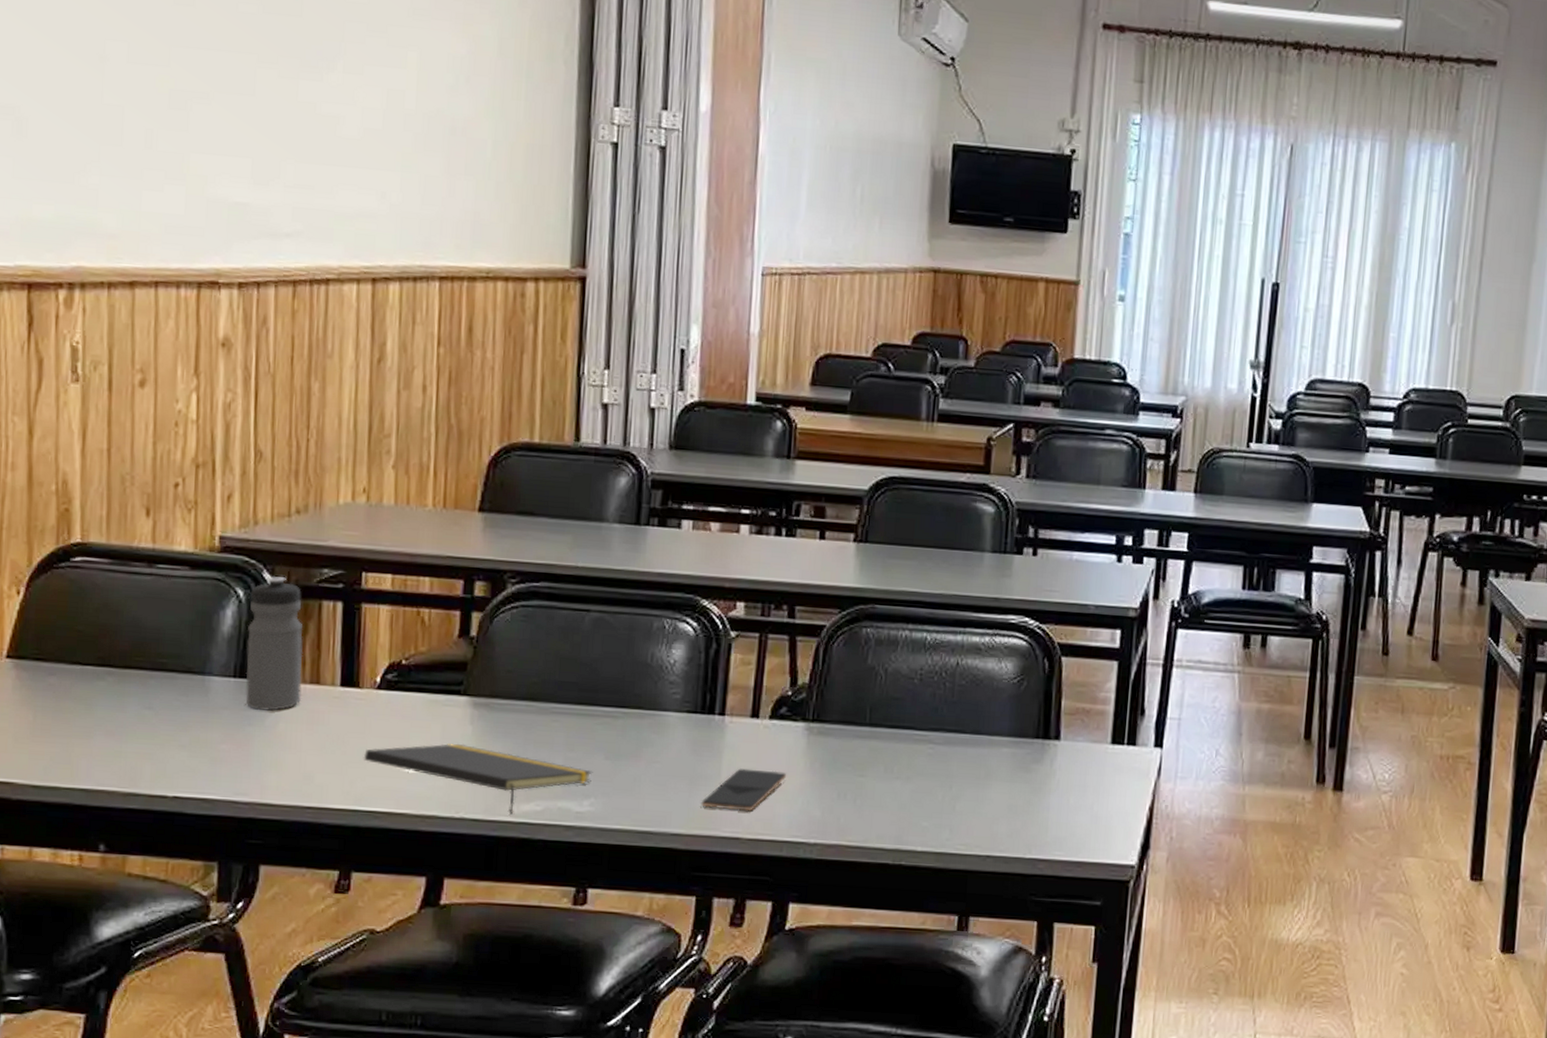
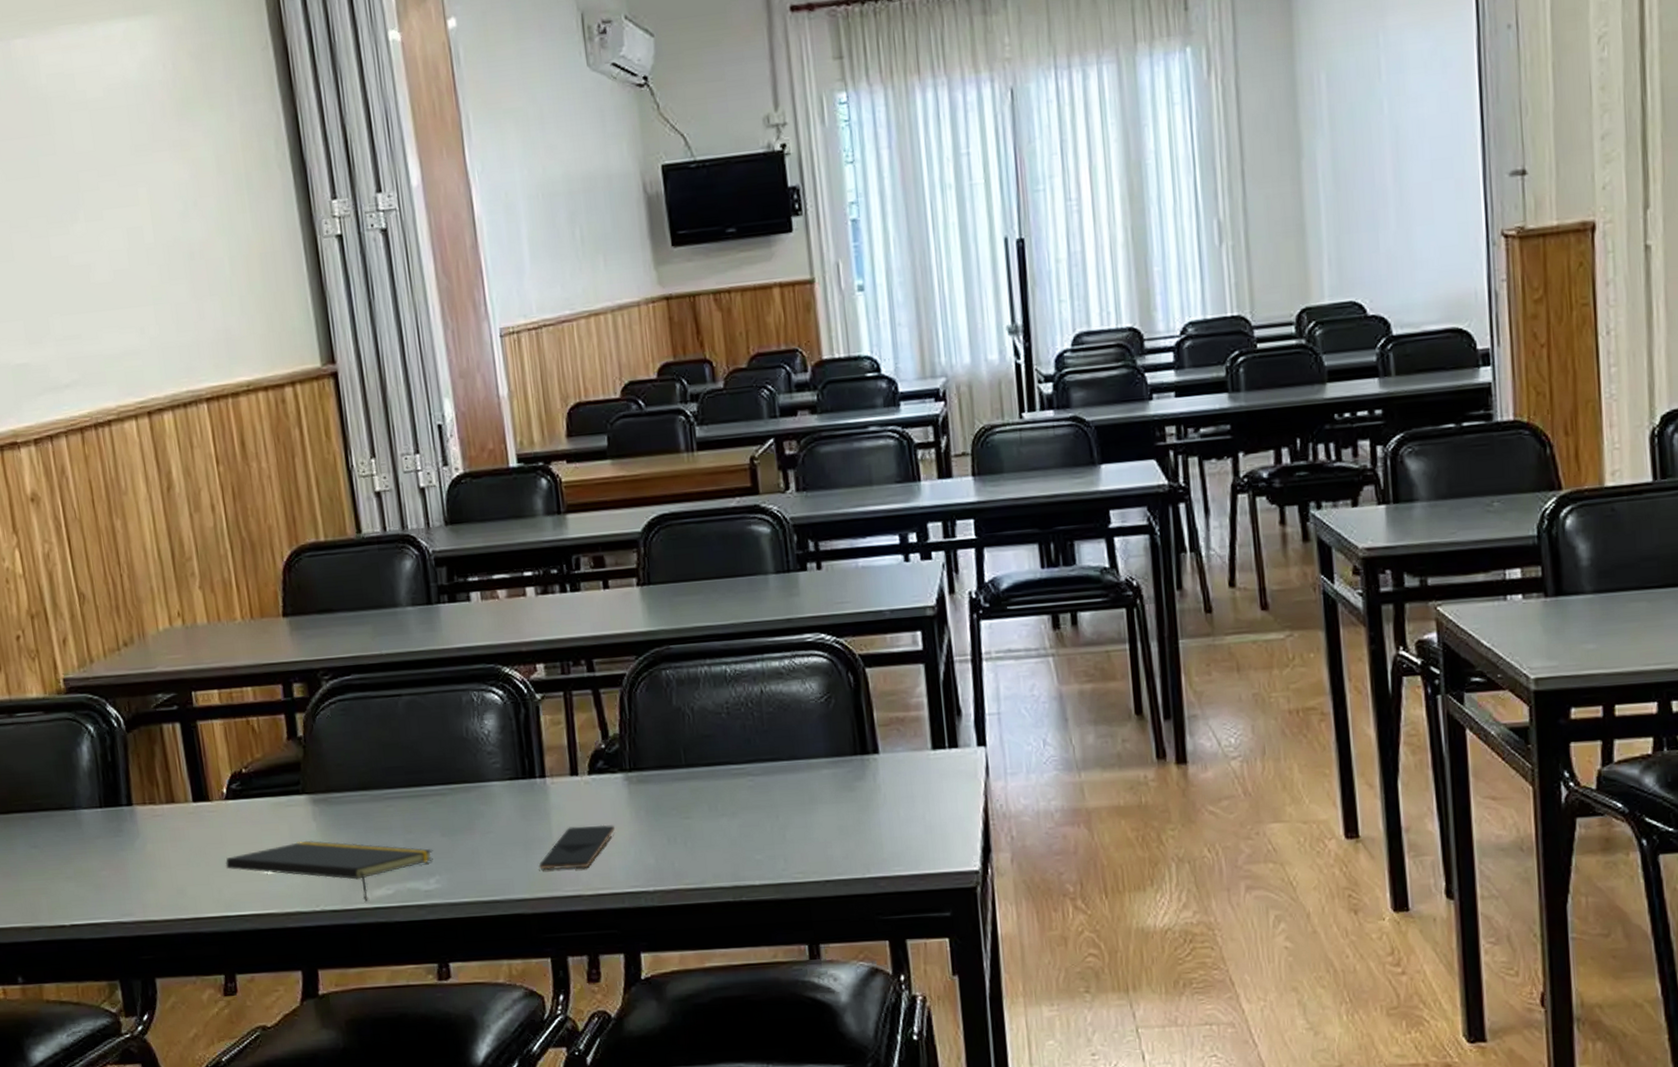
water bottle: present [245,576,303,711] -> none [100,708,162,835]

